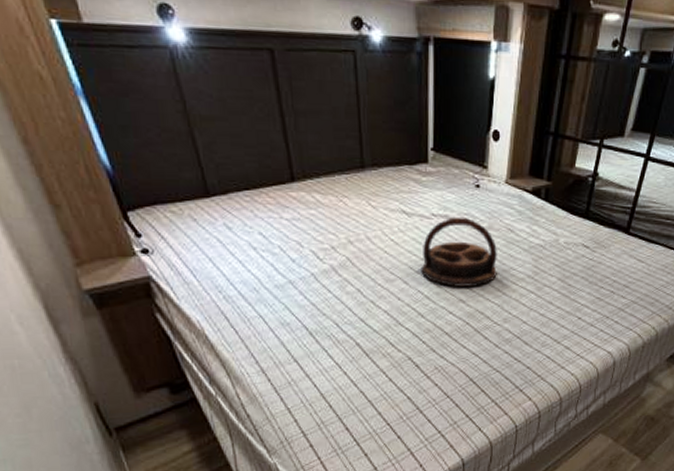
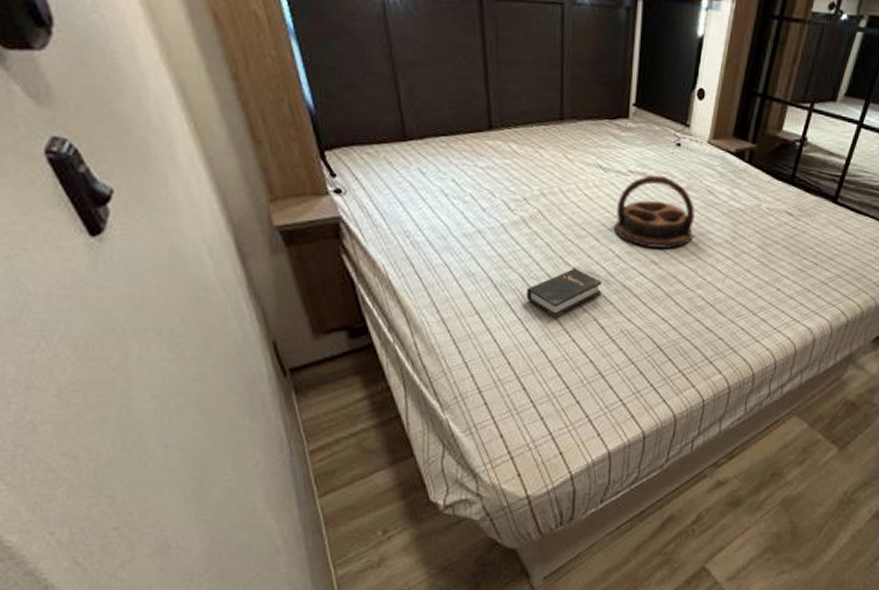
hardback book: none [341,311,414,361] -> present [526,268,602,319]

